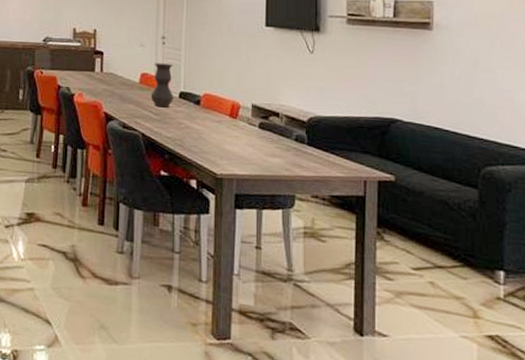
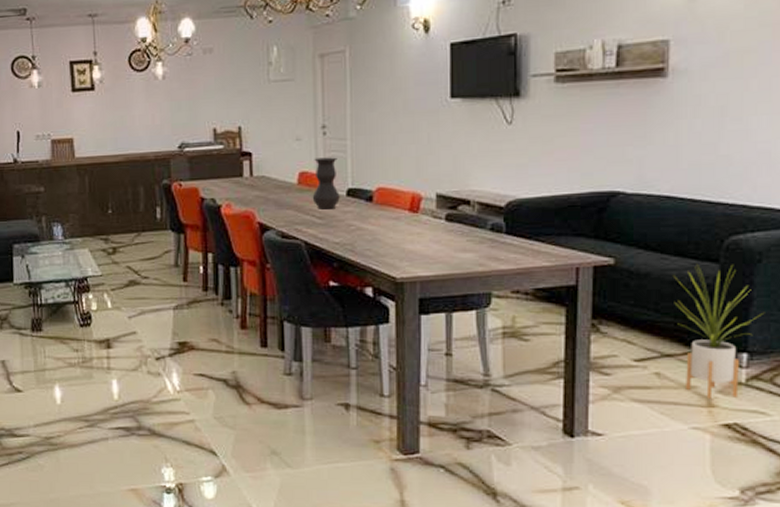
house plant: none [443,188,515,311] -> present [674,265,763,399]

